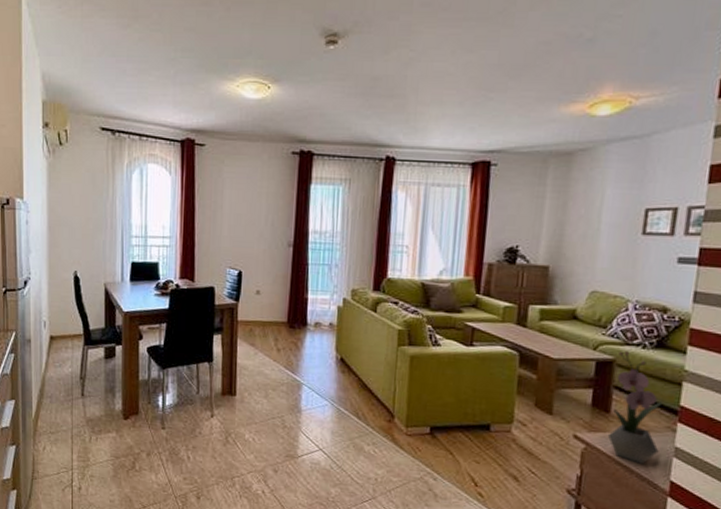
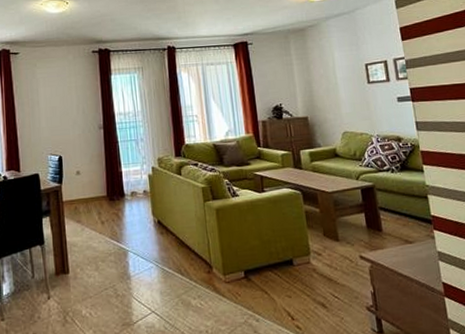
flower arrangement: present [607,351,663,464] -> none [375,177,427,272]

